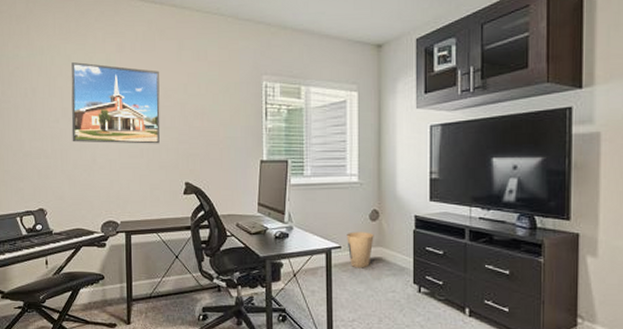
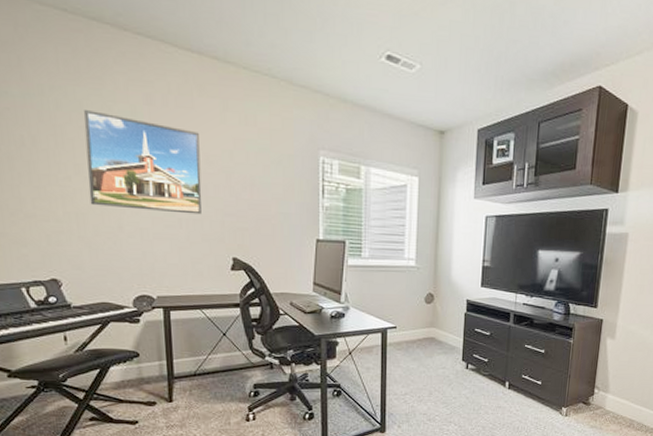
trash can: present [347,232,374,269] -> none [402,313,428,347]

